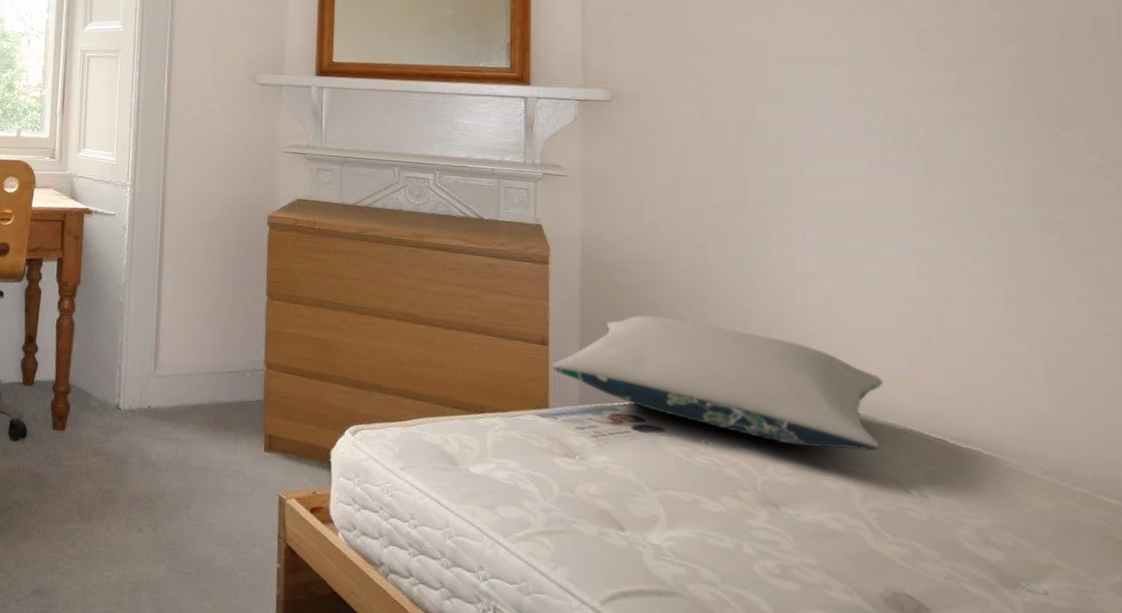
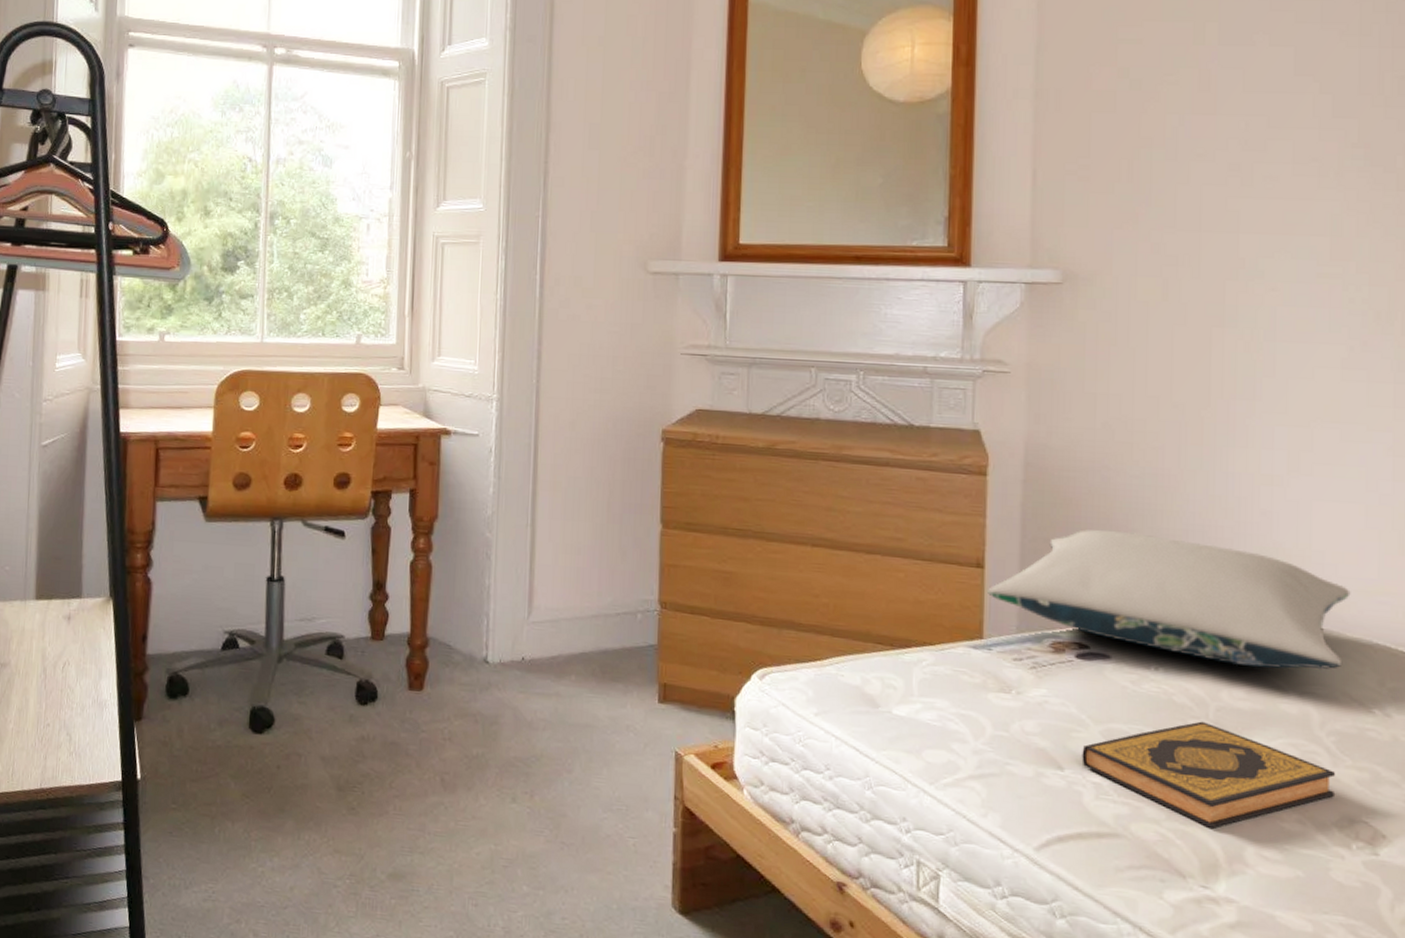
hardback book: none [641,492,879,593] -> present [1082,721,1336,828]

